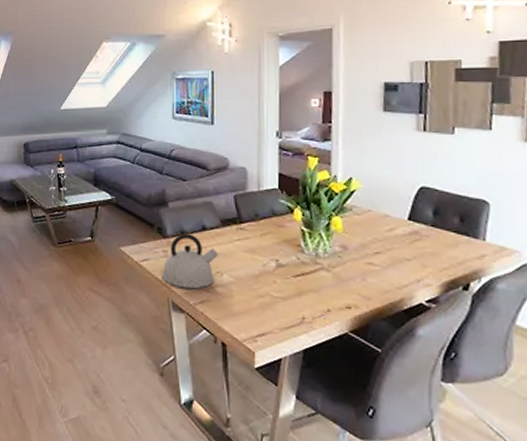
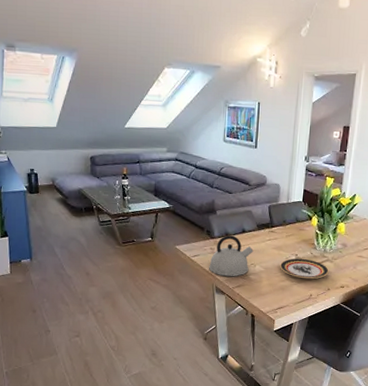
plate: none [255,264,326,295] -> present [279,258,329,279]

